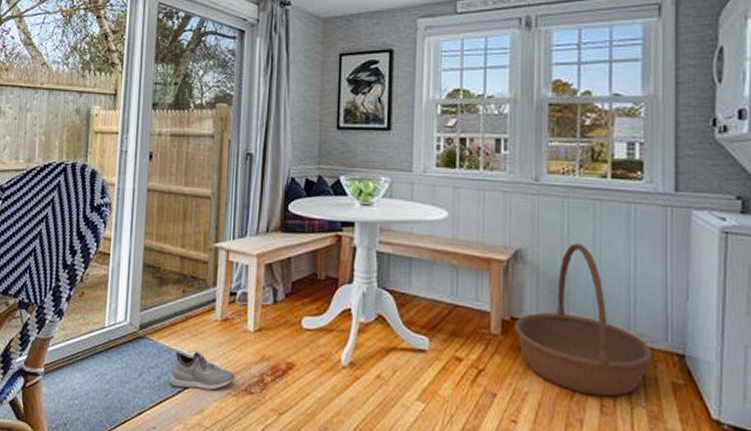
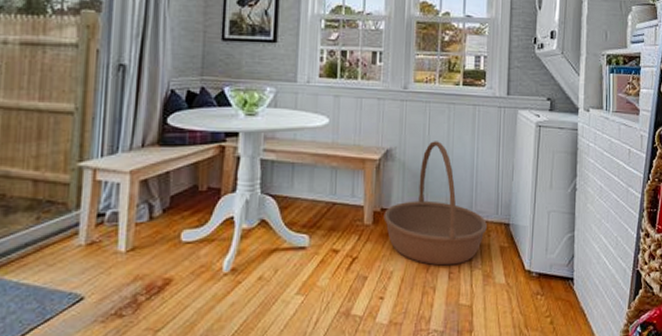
athletic shoe: present [169,350,235,391] -> none [18,281,102,326]

